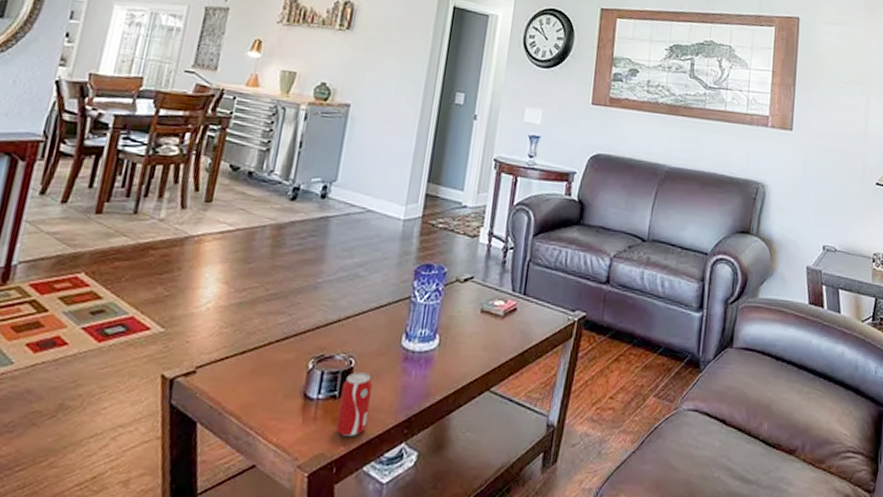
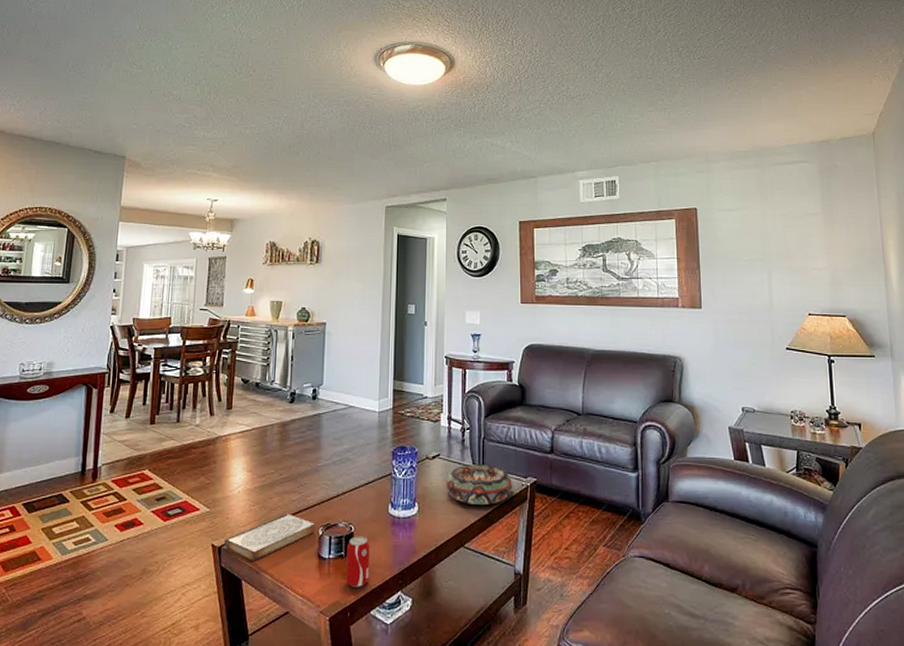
book: none [178,340,304,399] -> present [224,513,315,561]
decorative bowl: none [476,291,558,341] -> present [445,464,513,505]

